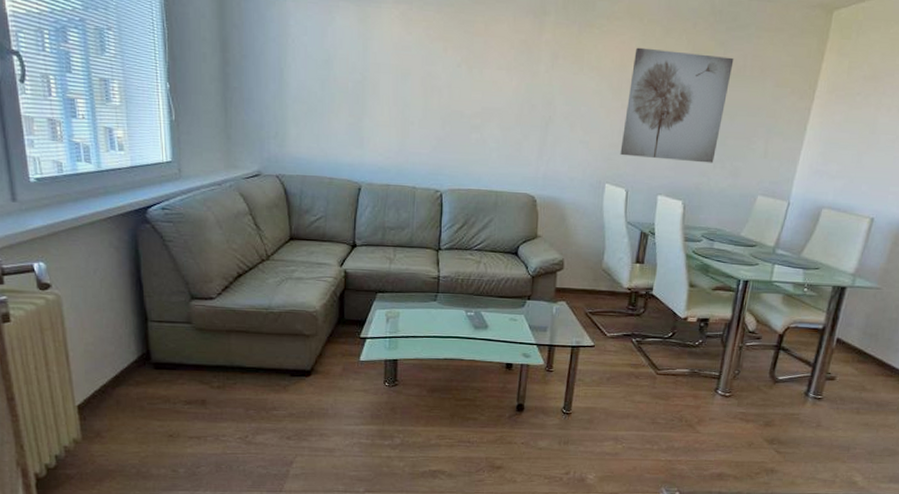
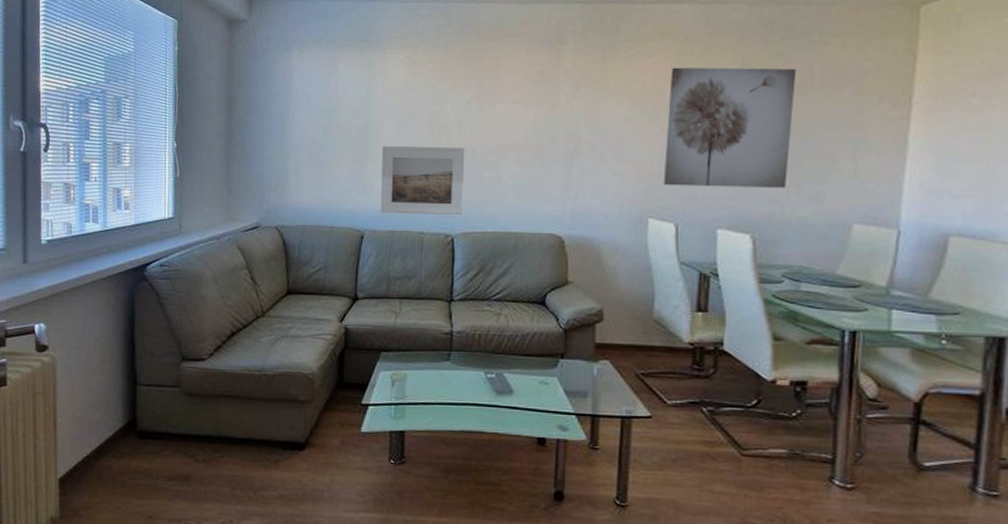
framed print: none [376,102,455,174] -> present [380,145,465,216]

